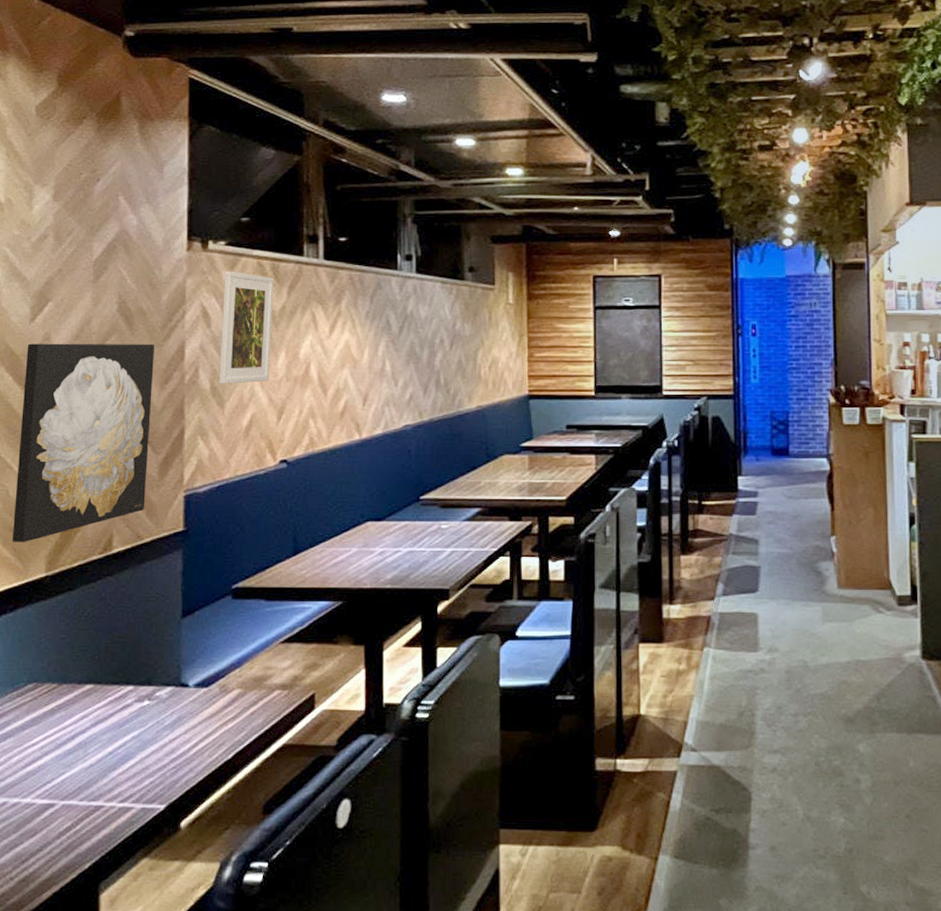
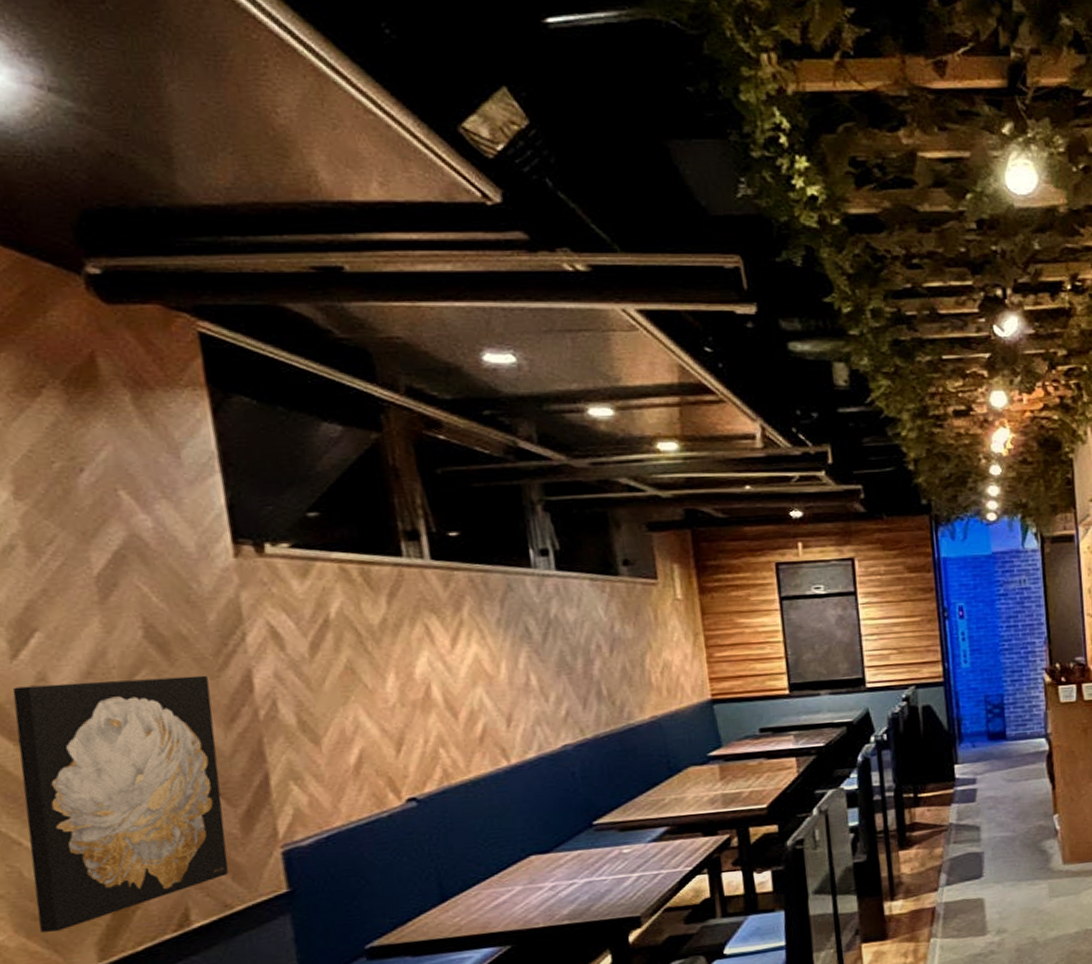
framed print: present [219,272,275,384] -> none [294,580,378,717]

